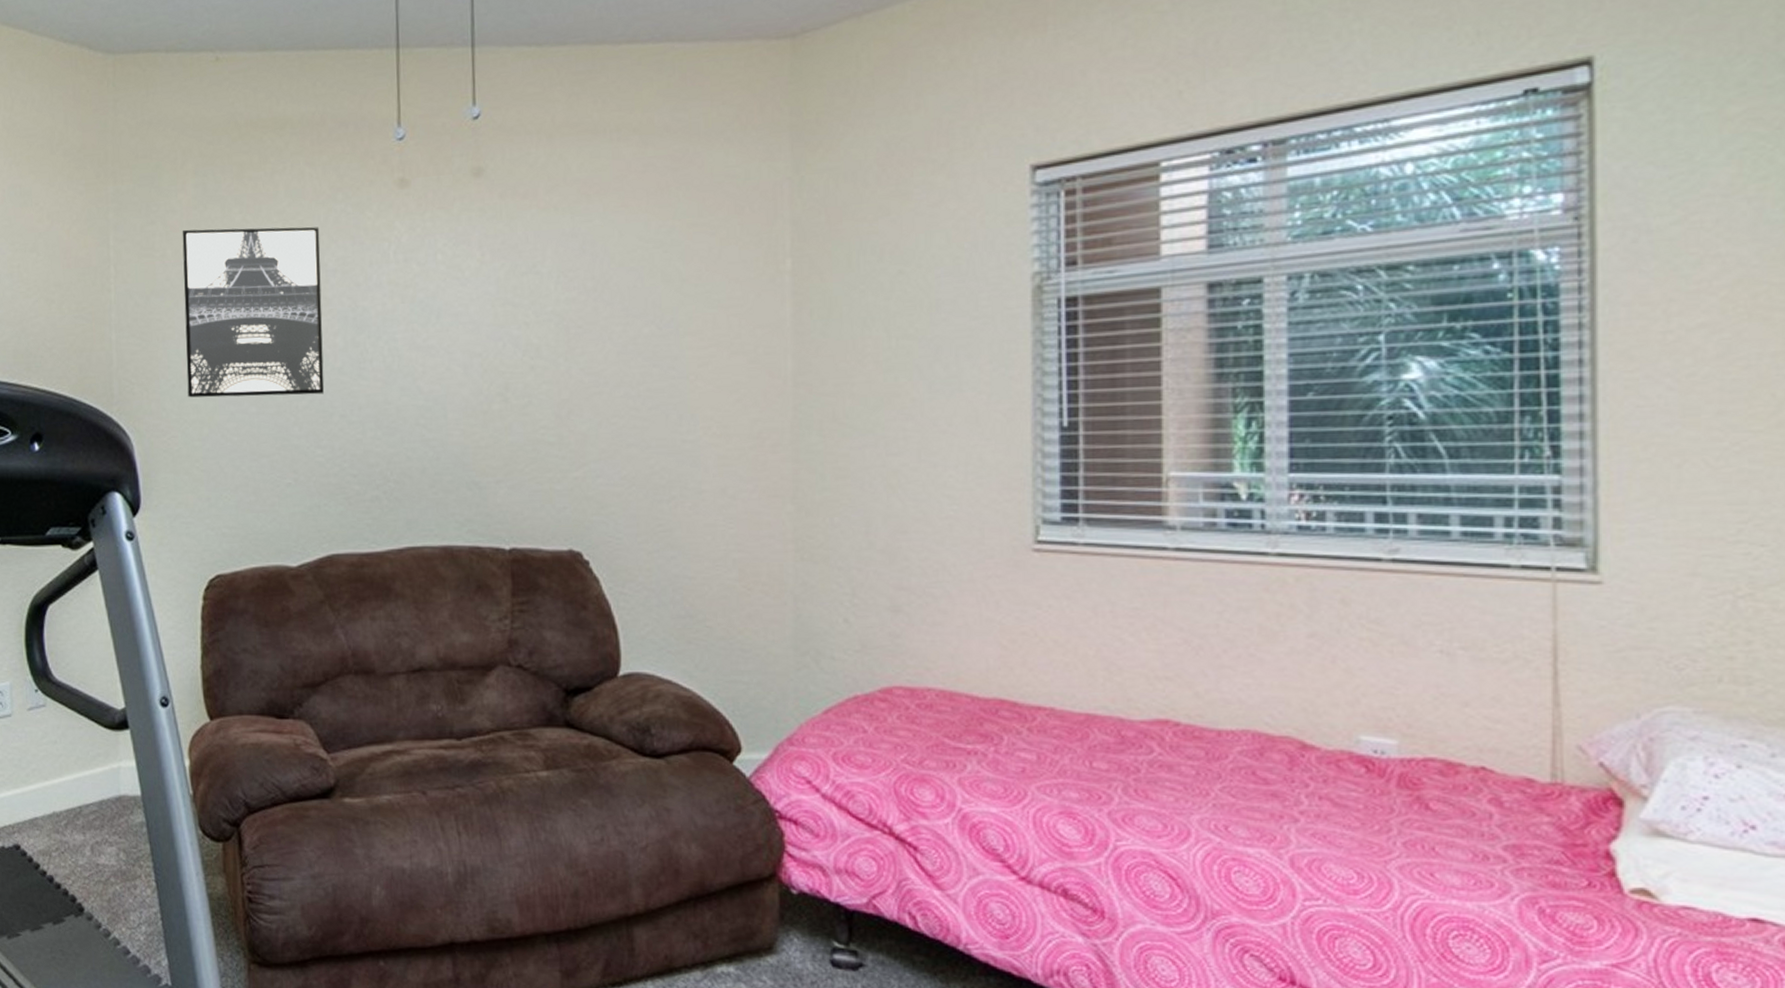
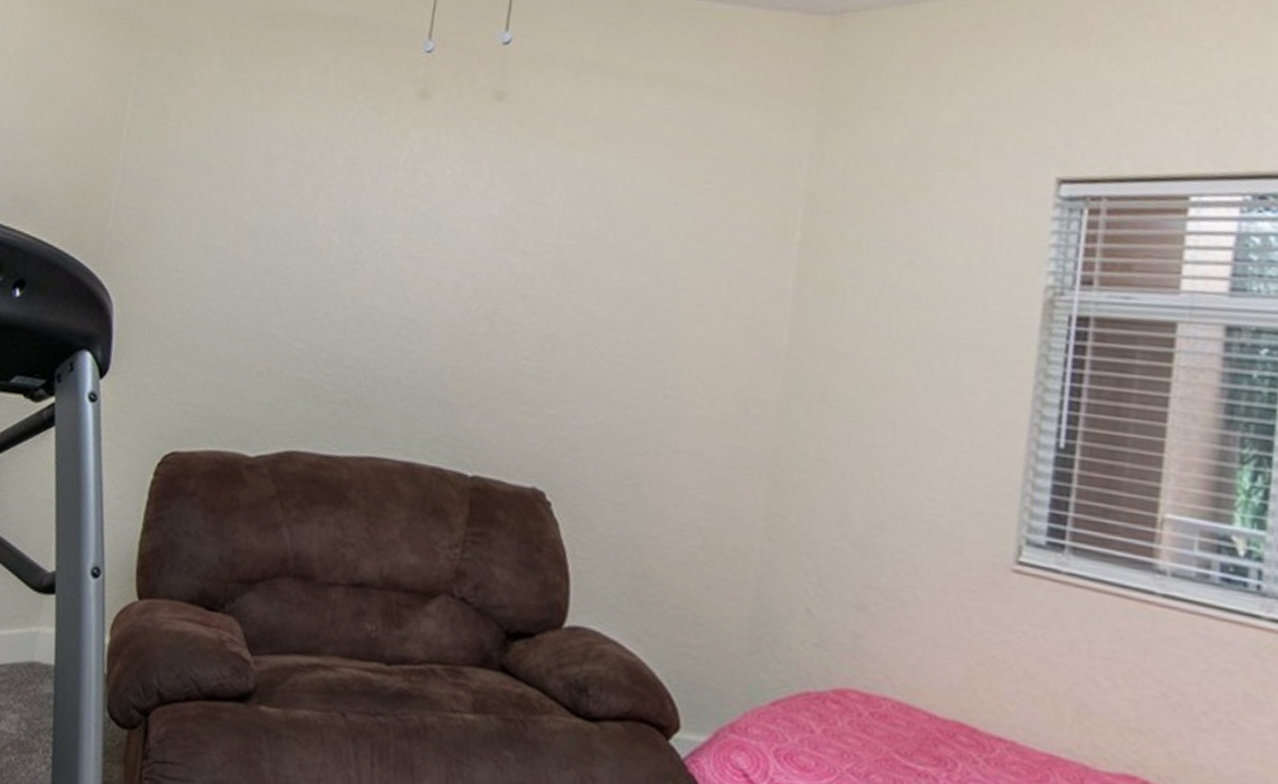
wall art: present [182,227,325,398] -> none [176,104,335,288]

